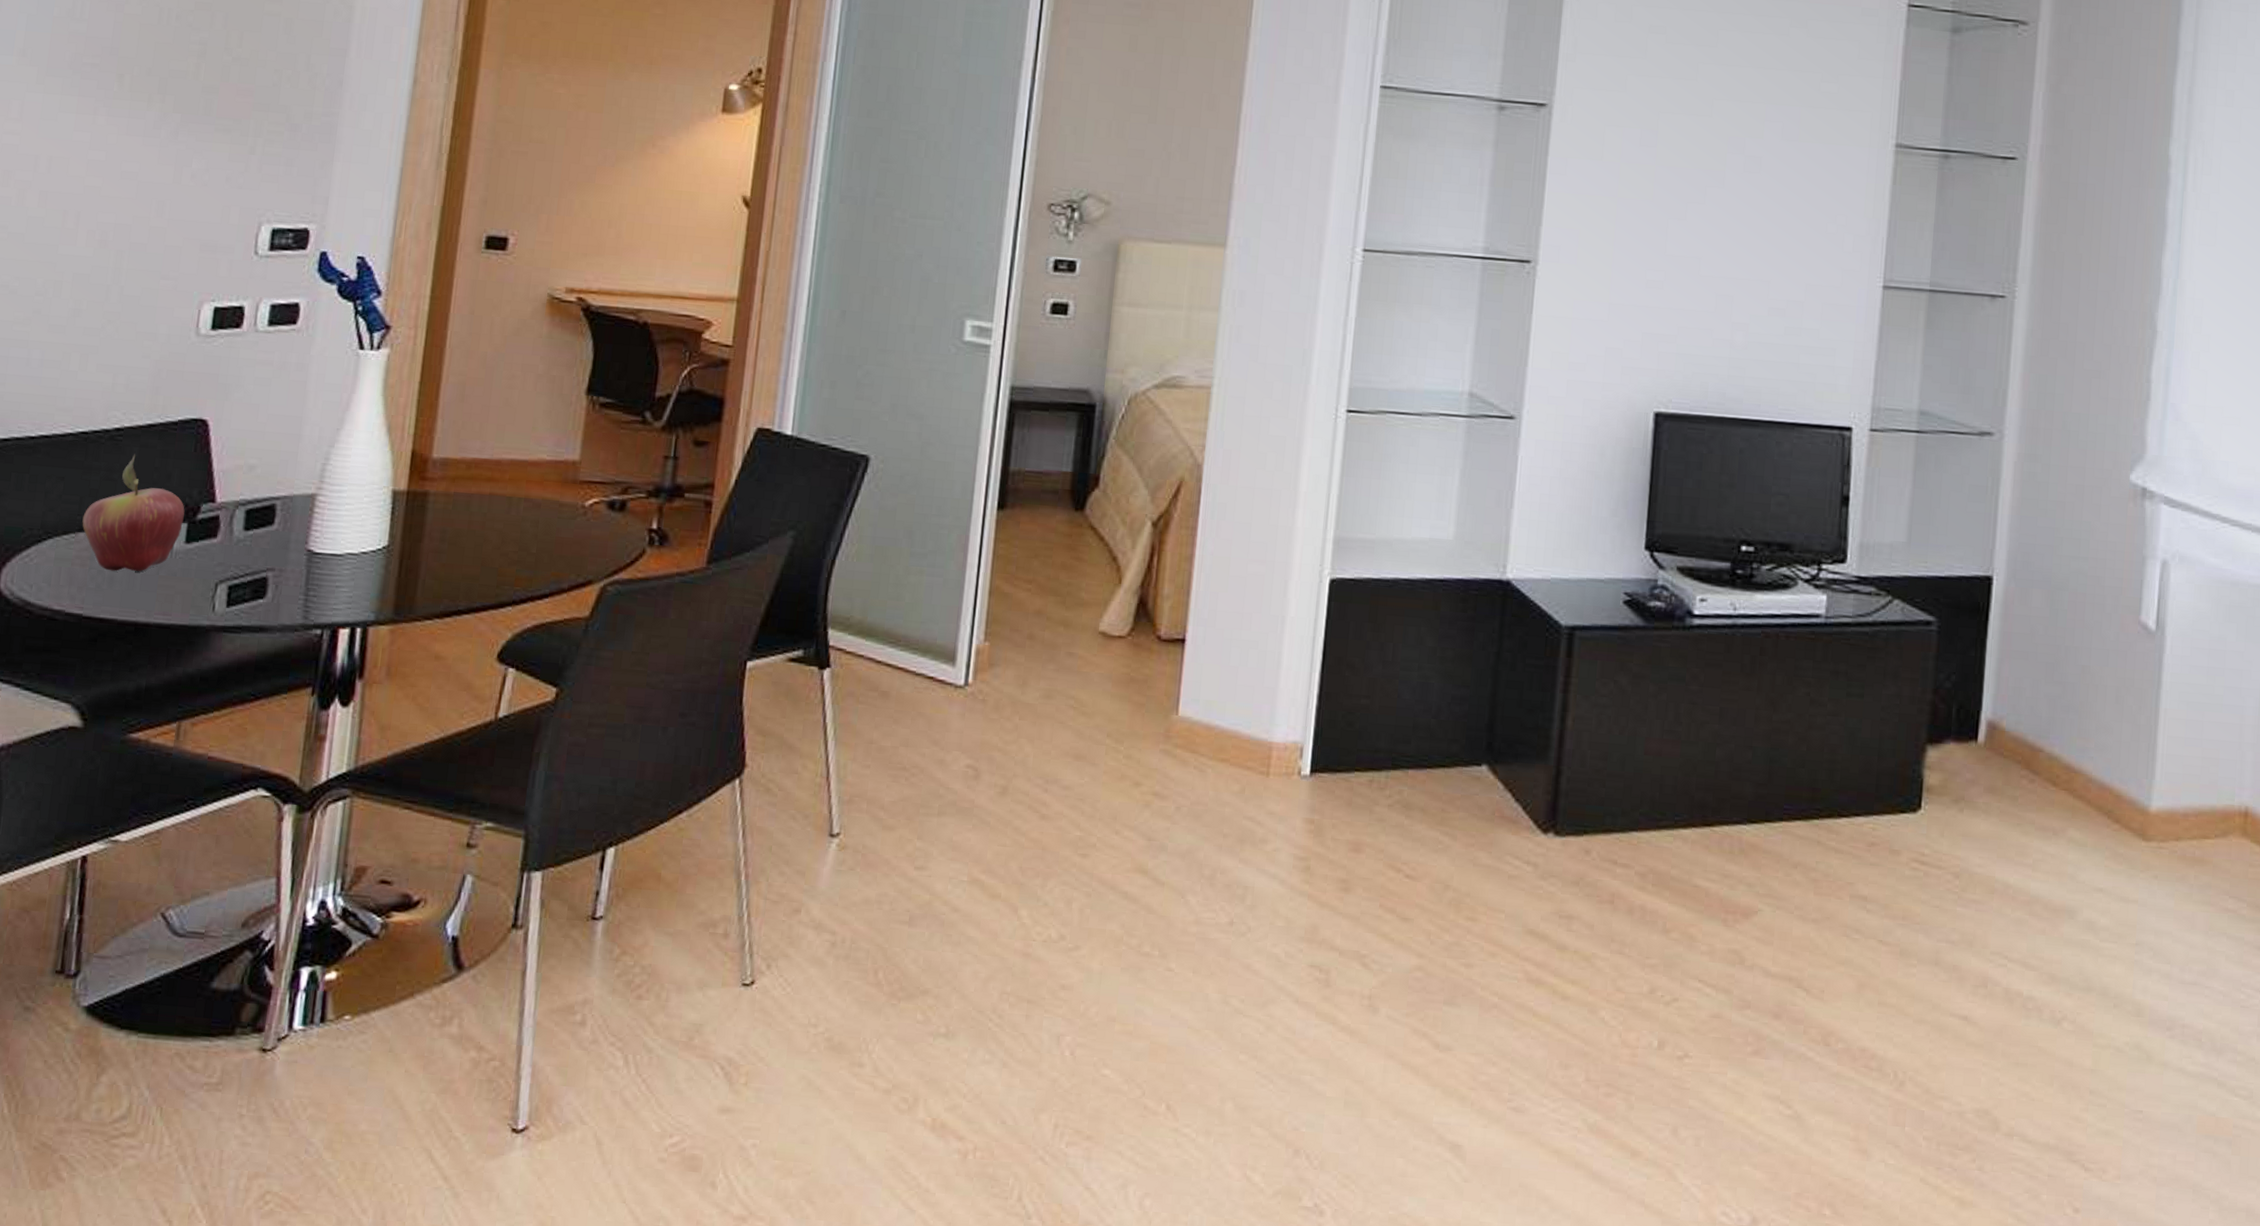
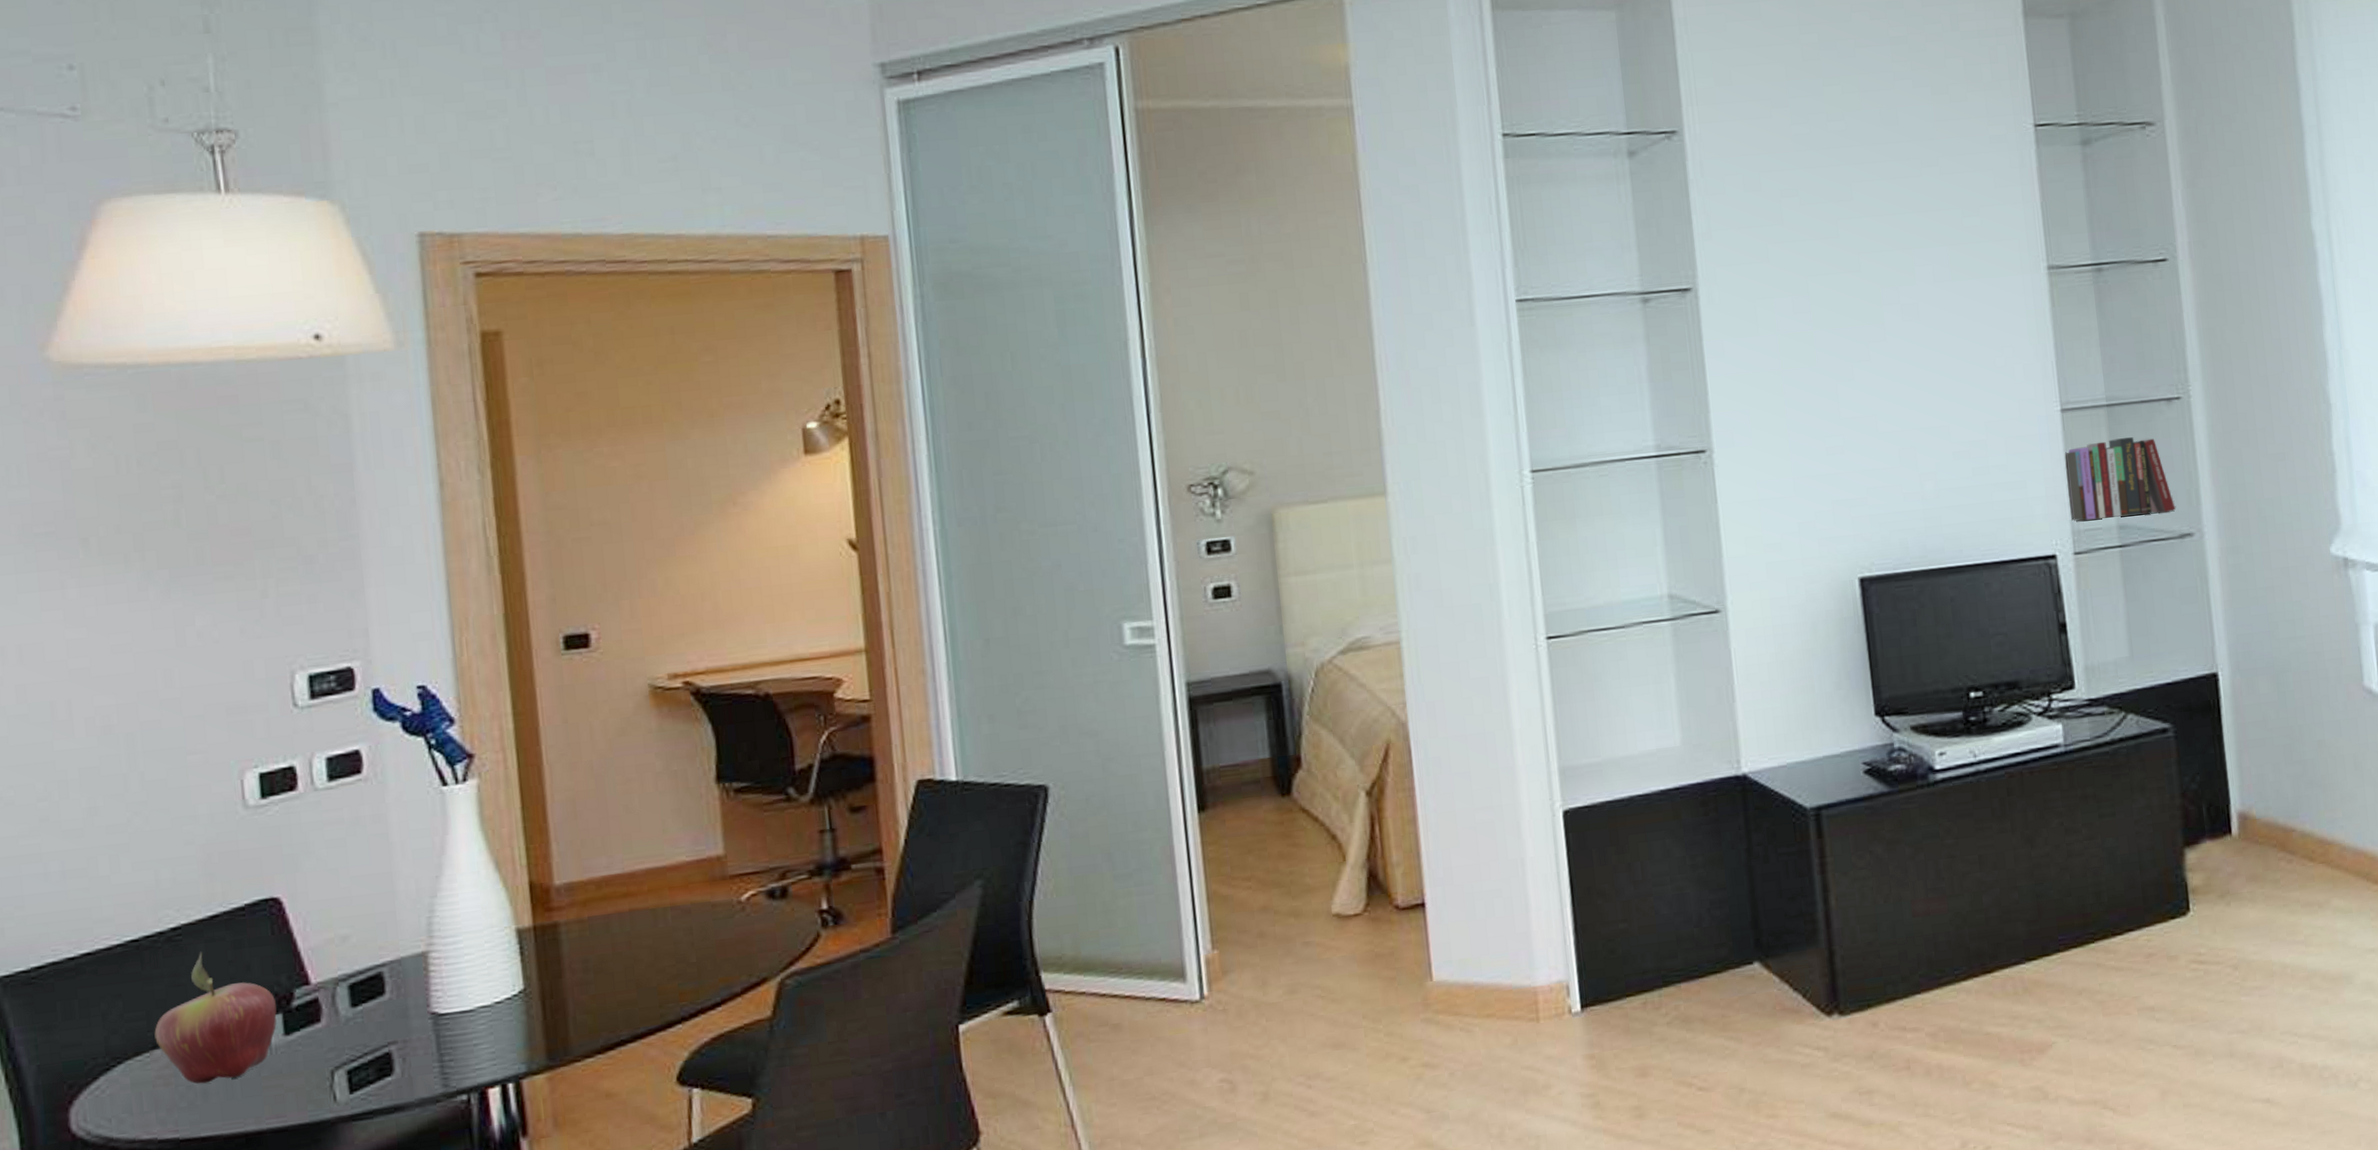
books: none [1875,325,1980,407] -> present [2066,437,2176,521]

